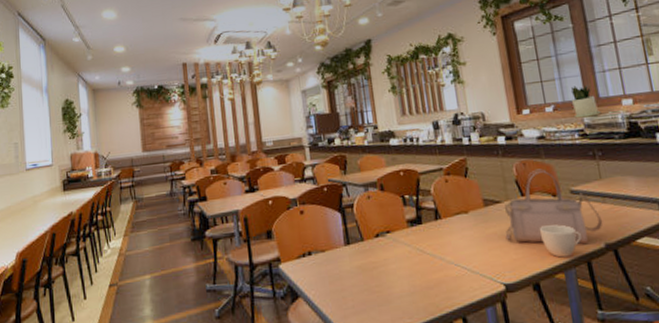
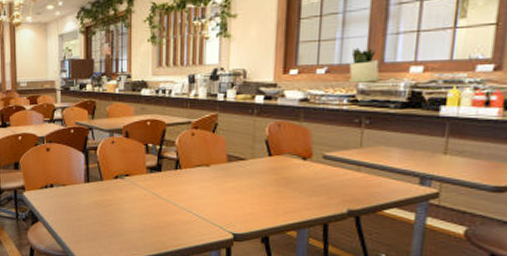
handbag: present [505,168,603,245] -> none [243,131,352,208]
cup: present [538,224,582,258] -> none [279,186,324,217]

